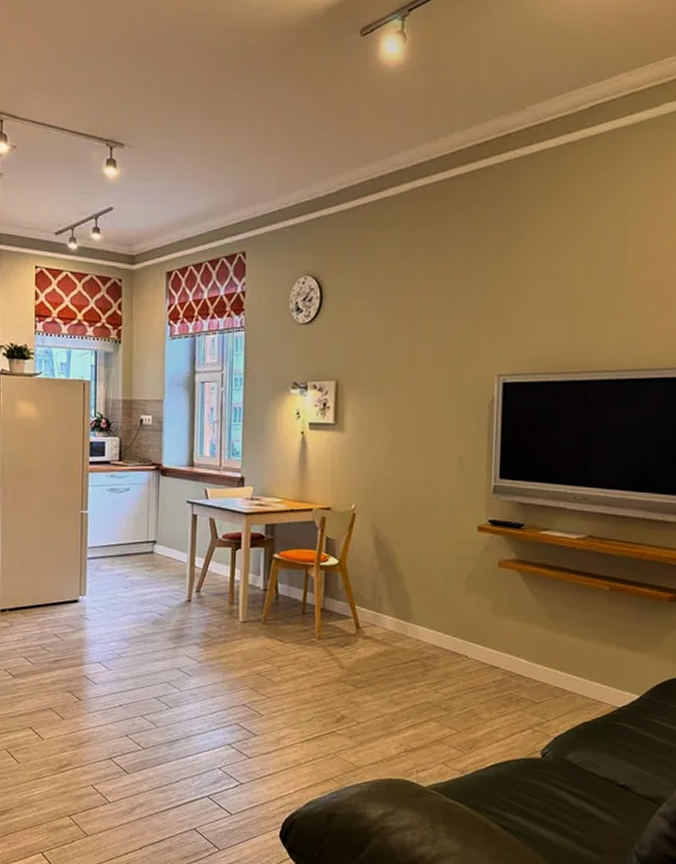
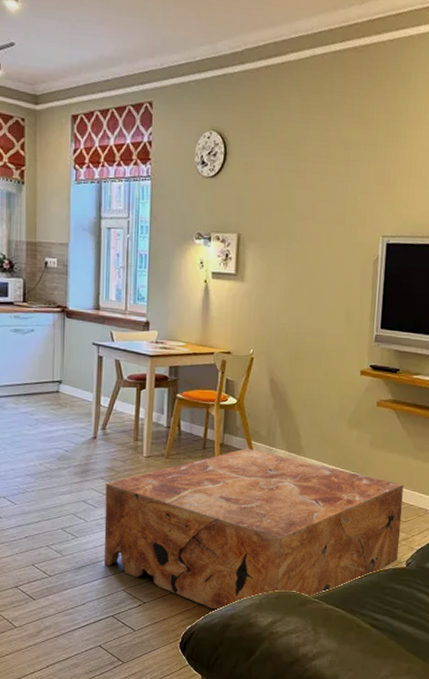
coffee table: none [199,613,535,798] -> present [104,448,404,611]

